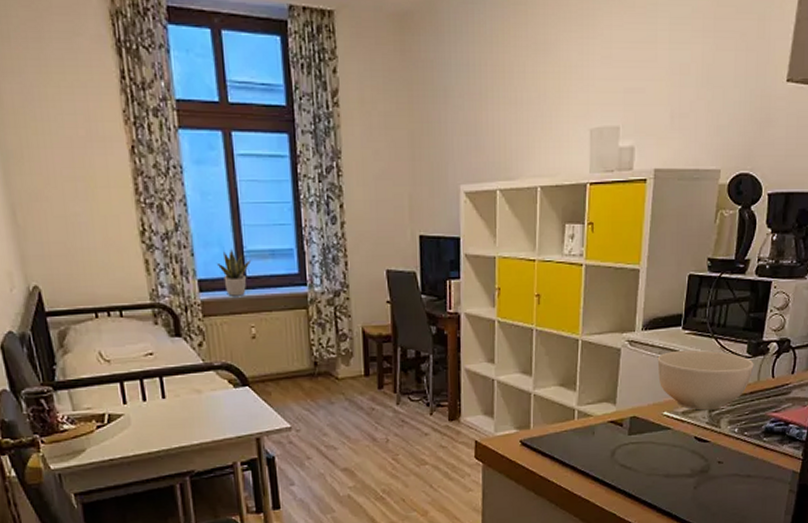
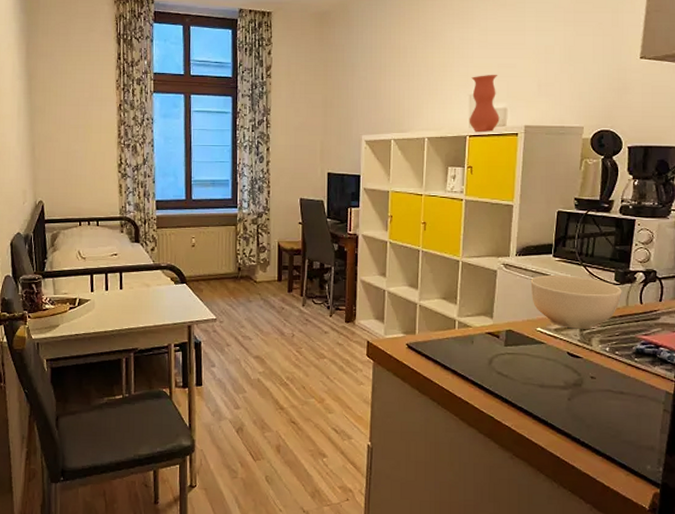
potted plant: present [216,248,252,296] -> none [171,178,197,214]
vase: none [589,101,626,179] -> present [469,74,500,133]

